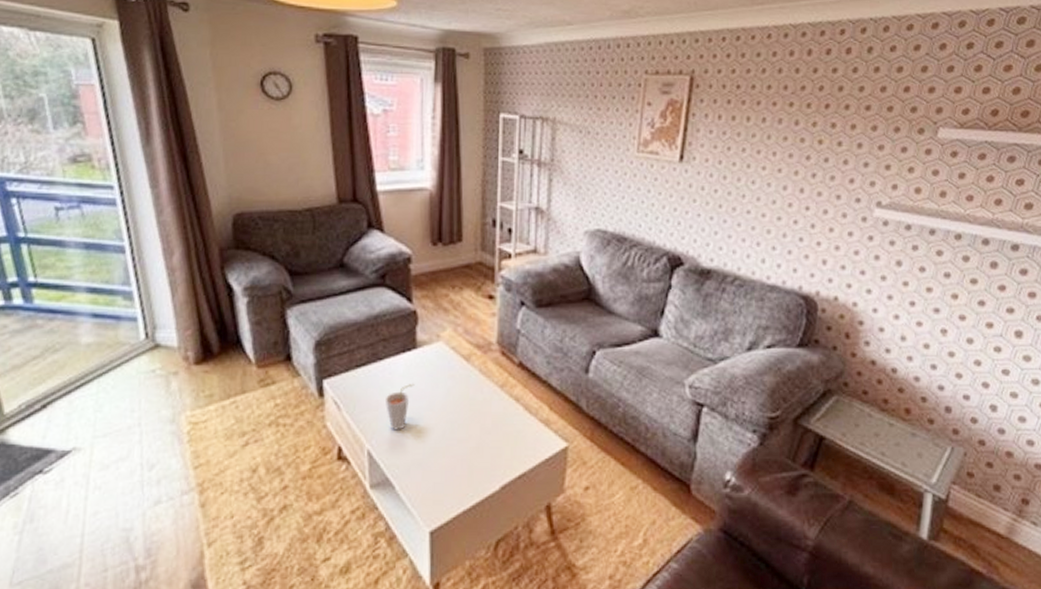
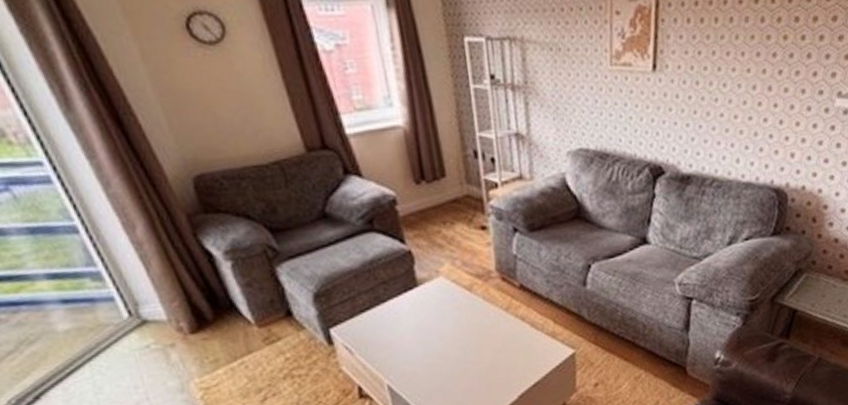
cup: present [384,383,415,430] -> none [395,318,422,364]

